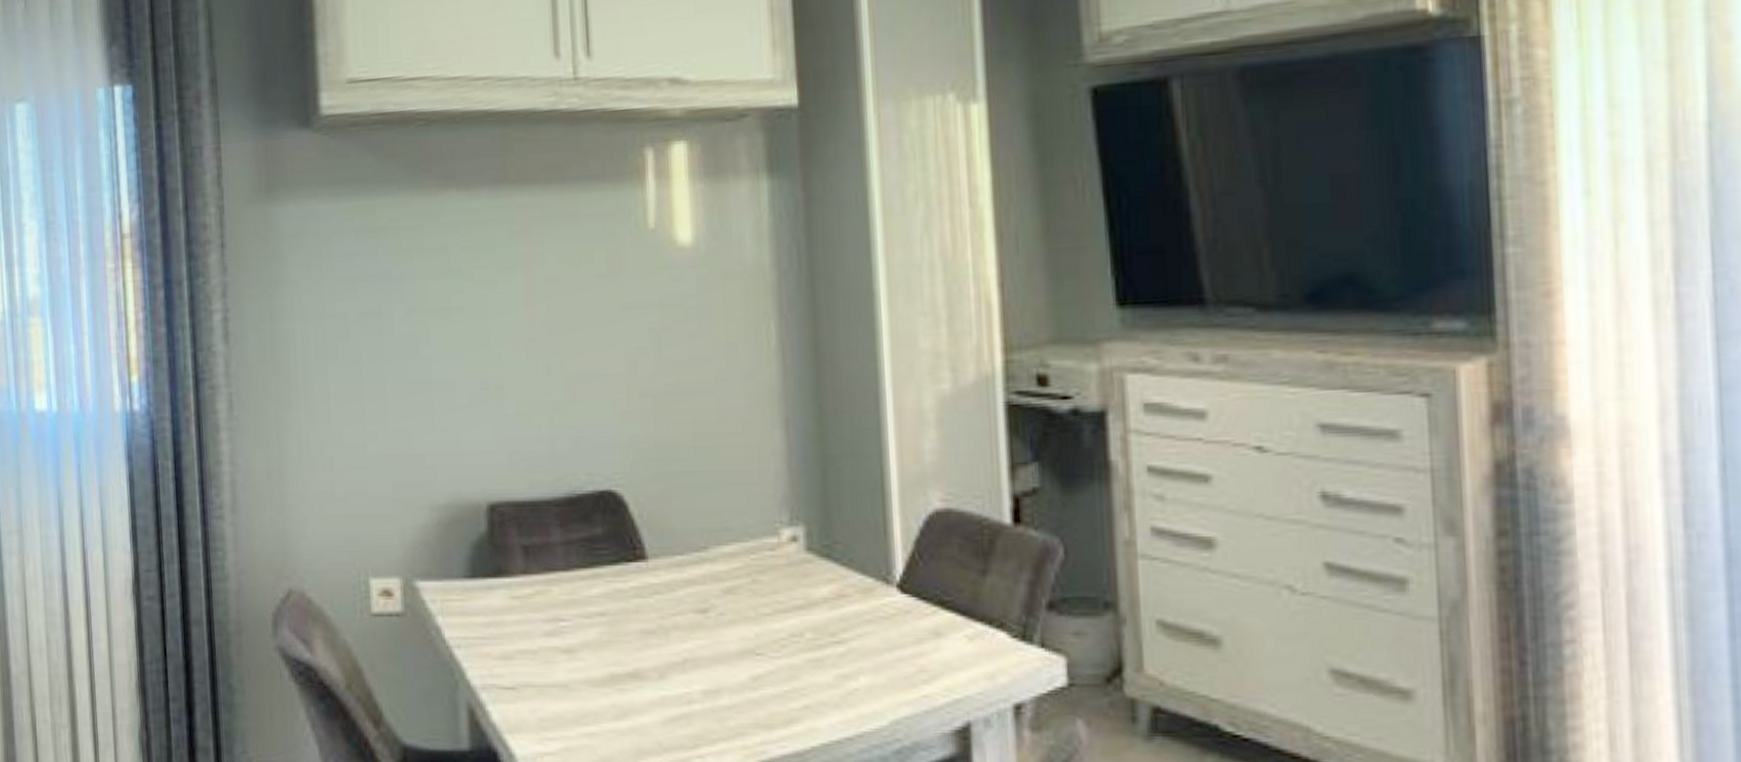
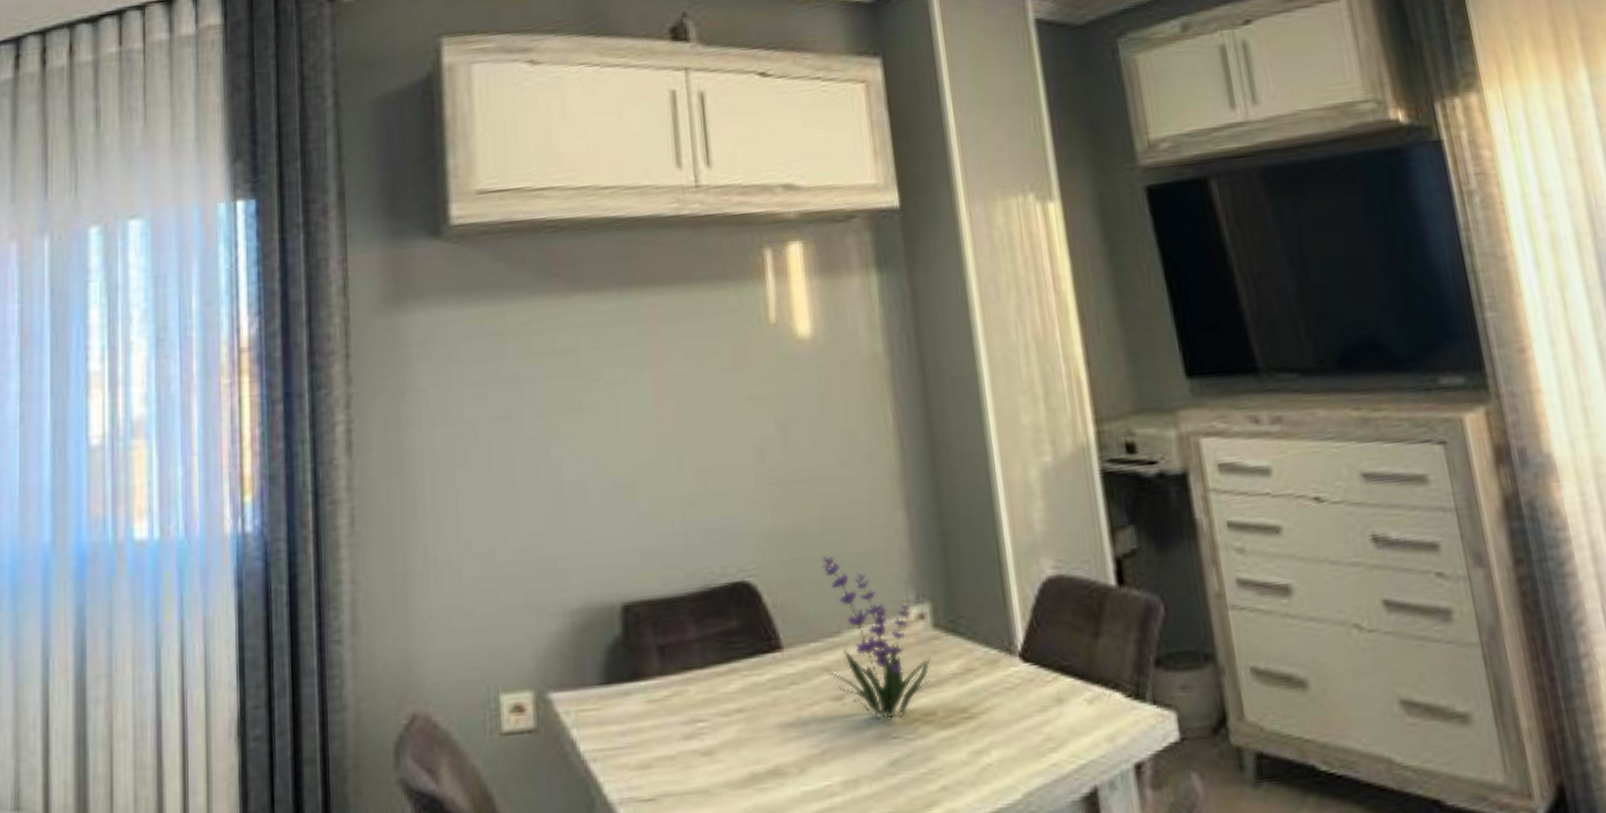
plant: none [691,472,801,636] -> present [822,556,931,720]

